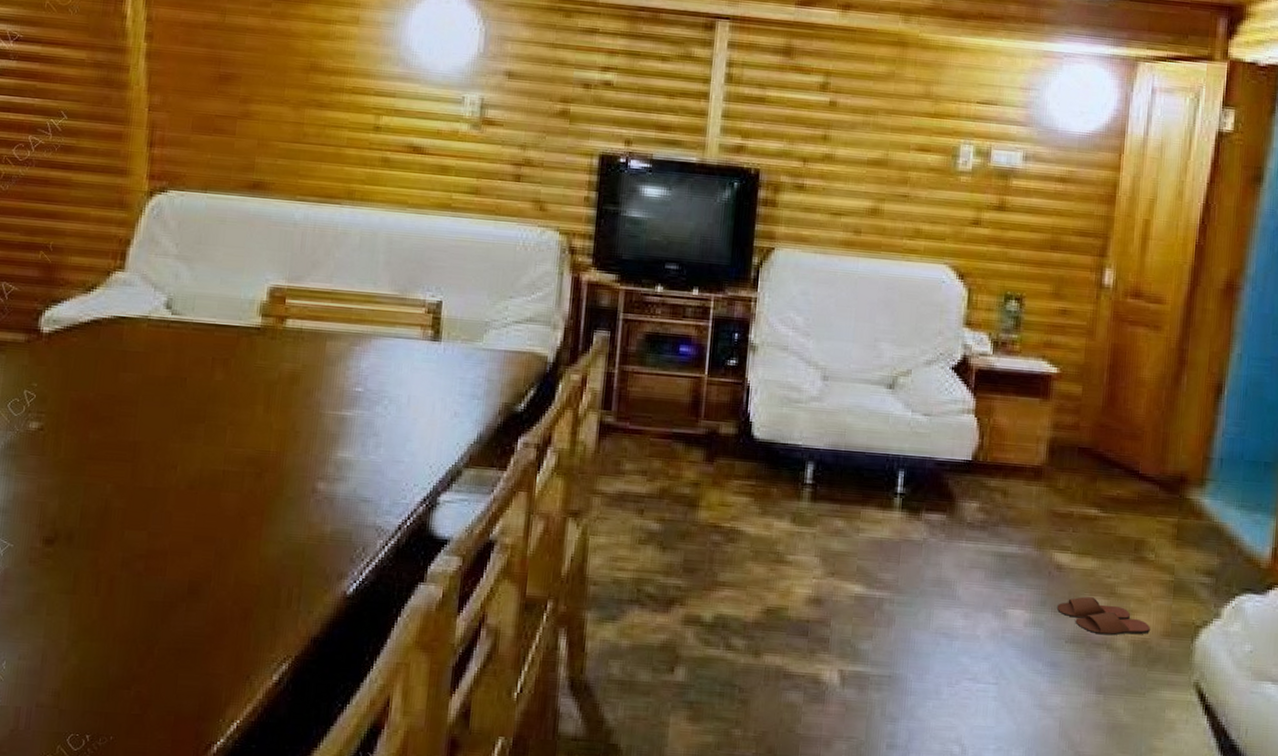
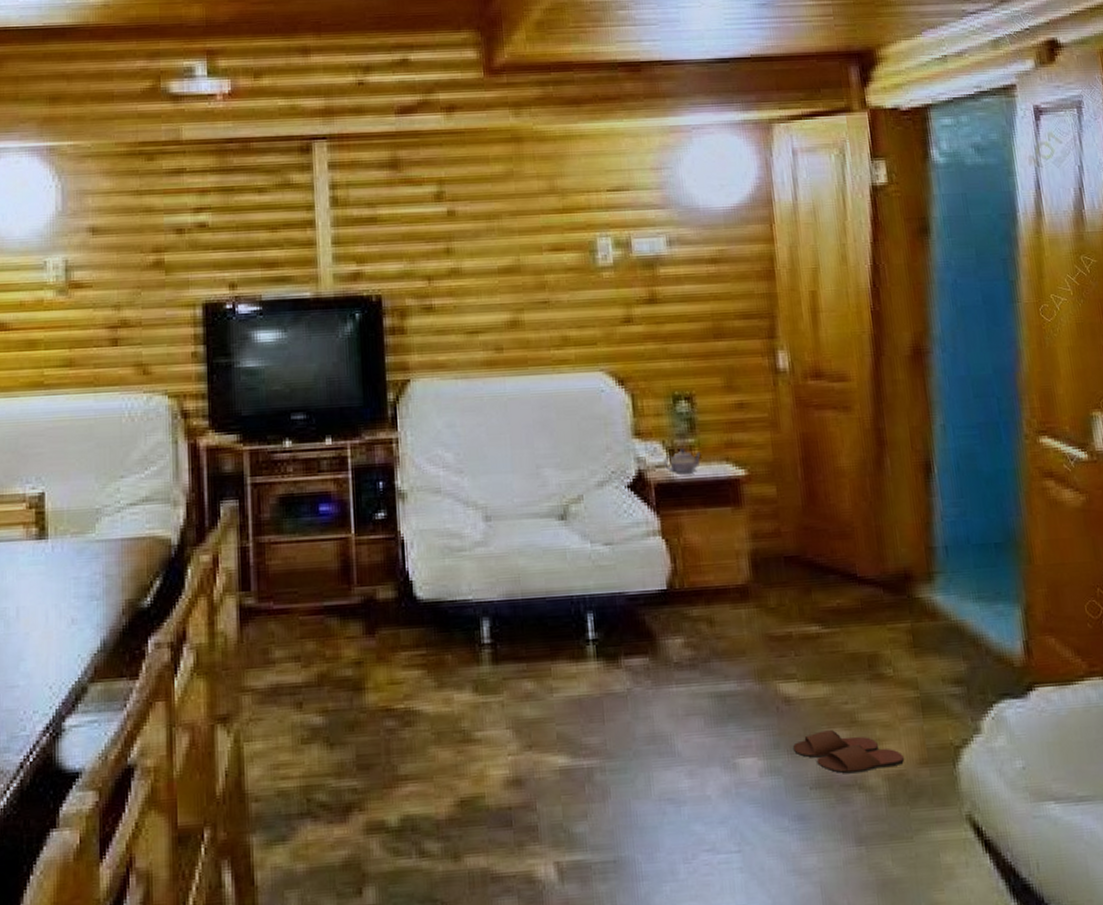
teapot: none [987,342,1021,365] -> present [664,448,701,475]

